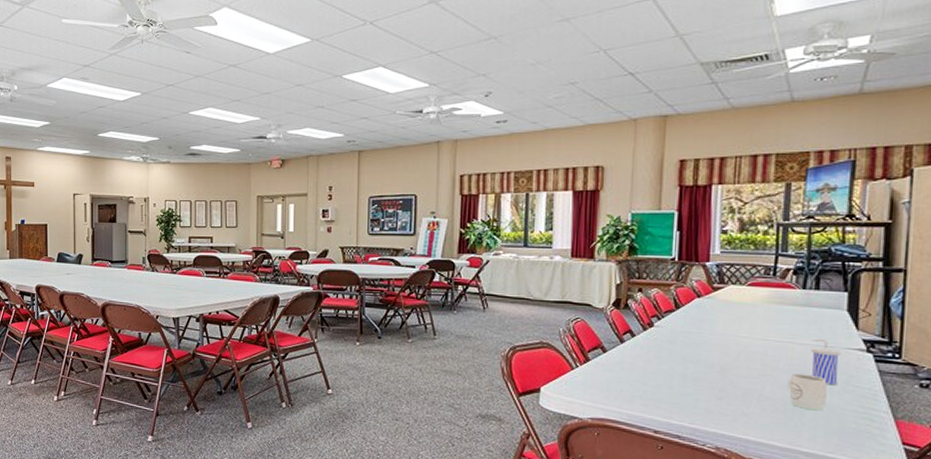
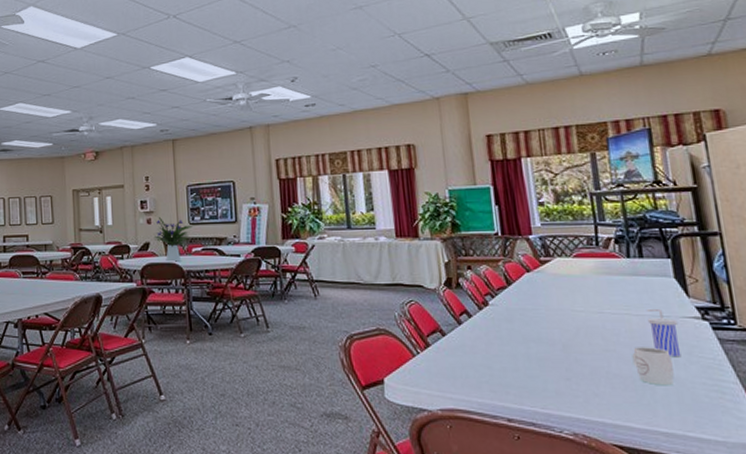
flower arrangement: none [332,225,371,270] -> present [153,216,193,262]

